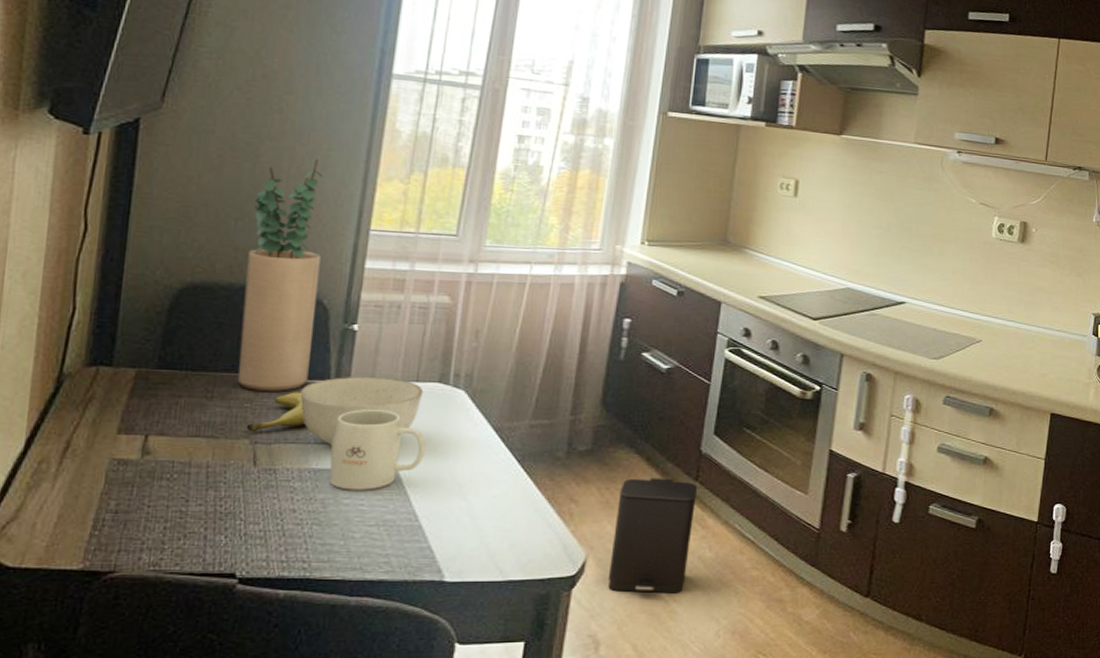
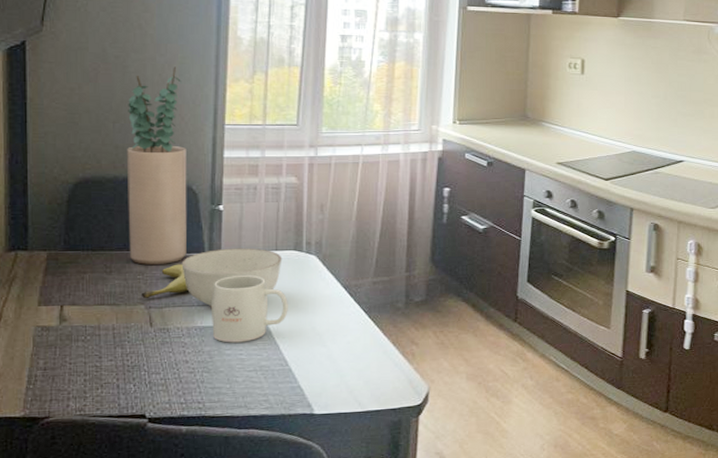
pedal bin: present [607,478,698,594] -> none [448,321,517,416]

